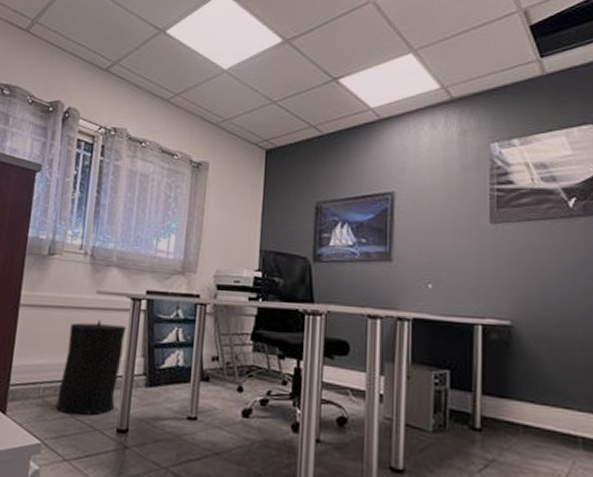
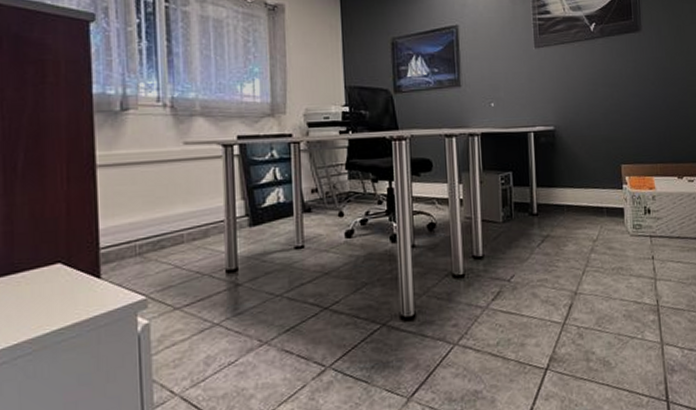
trash can: present [56,319,127,416] -> none [157,169,222,266]

